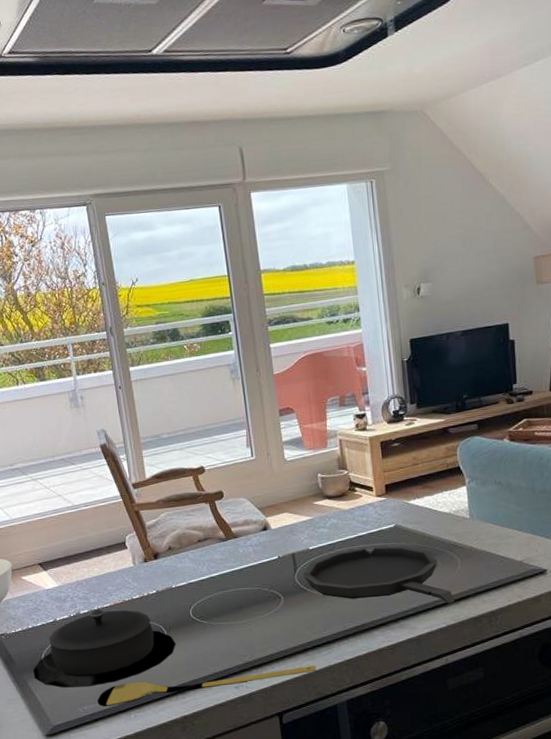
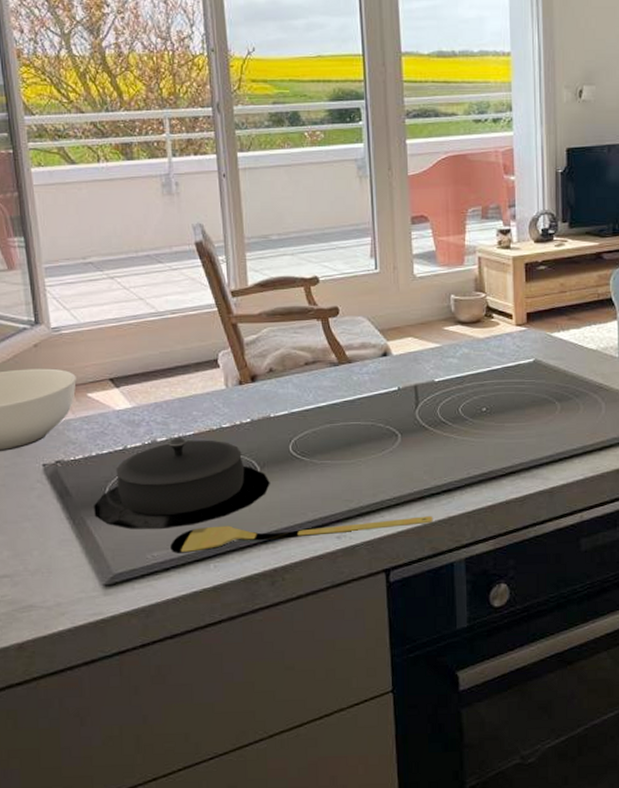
frying pan: present [304,545,455,605] -> none [426,383,595,454]

